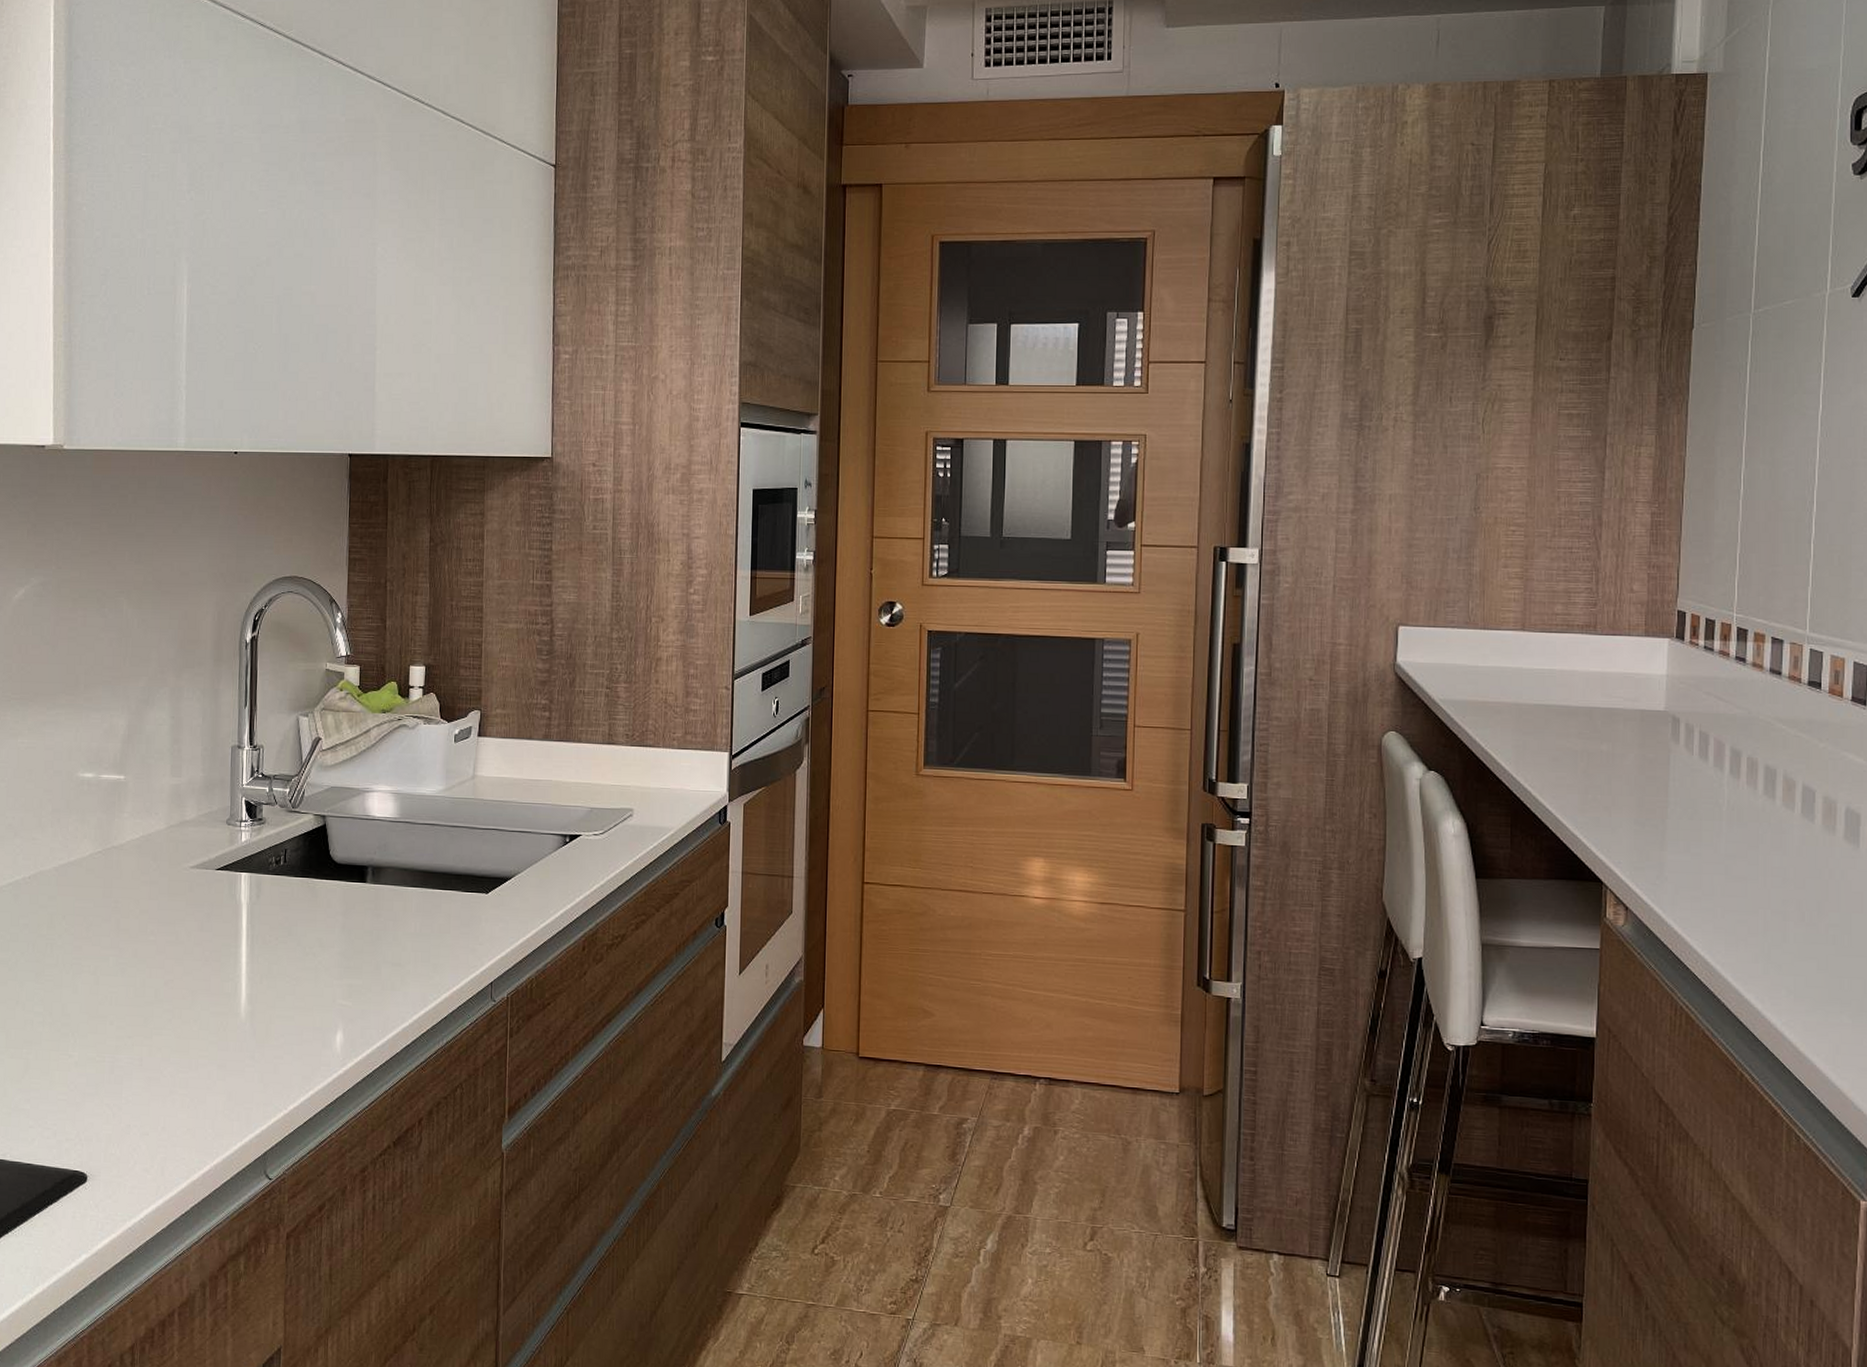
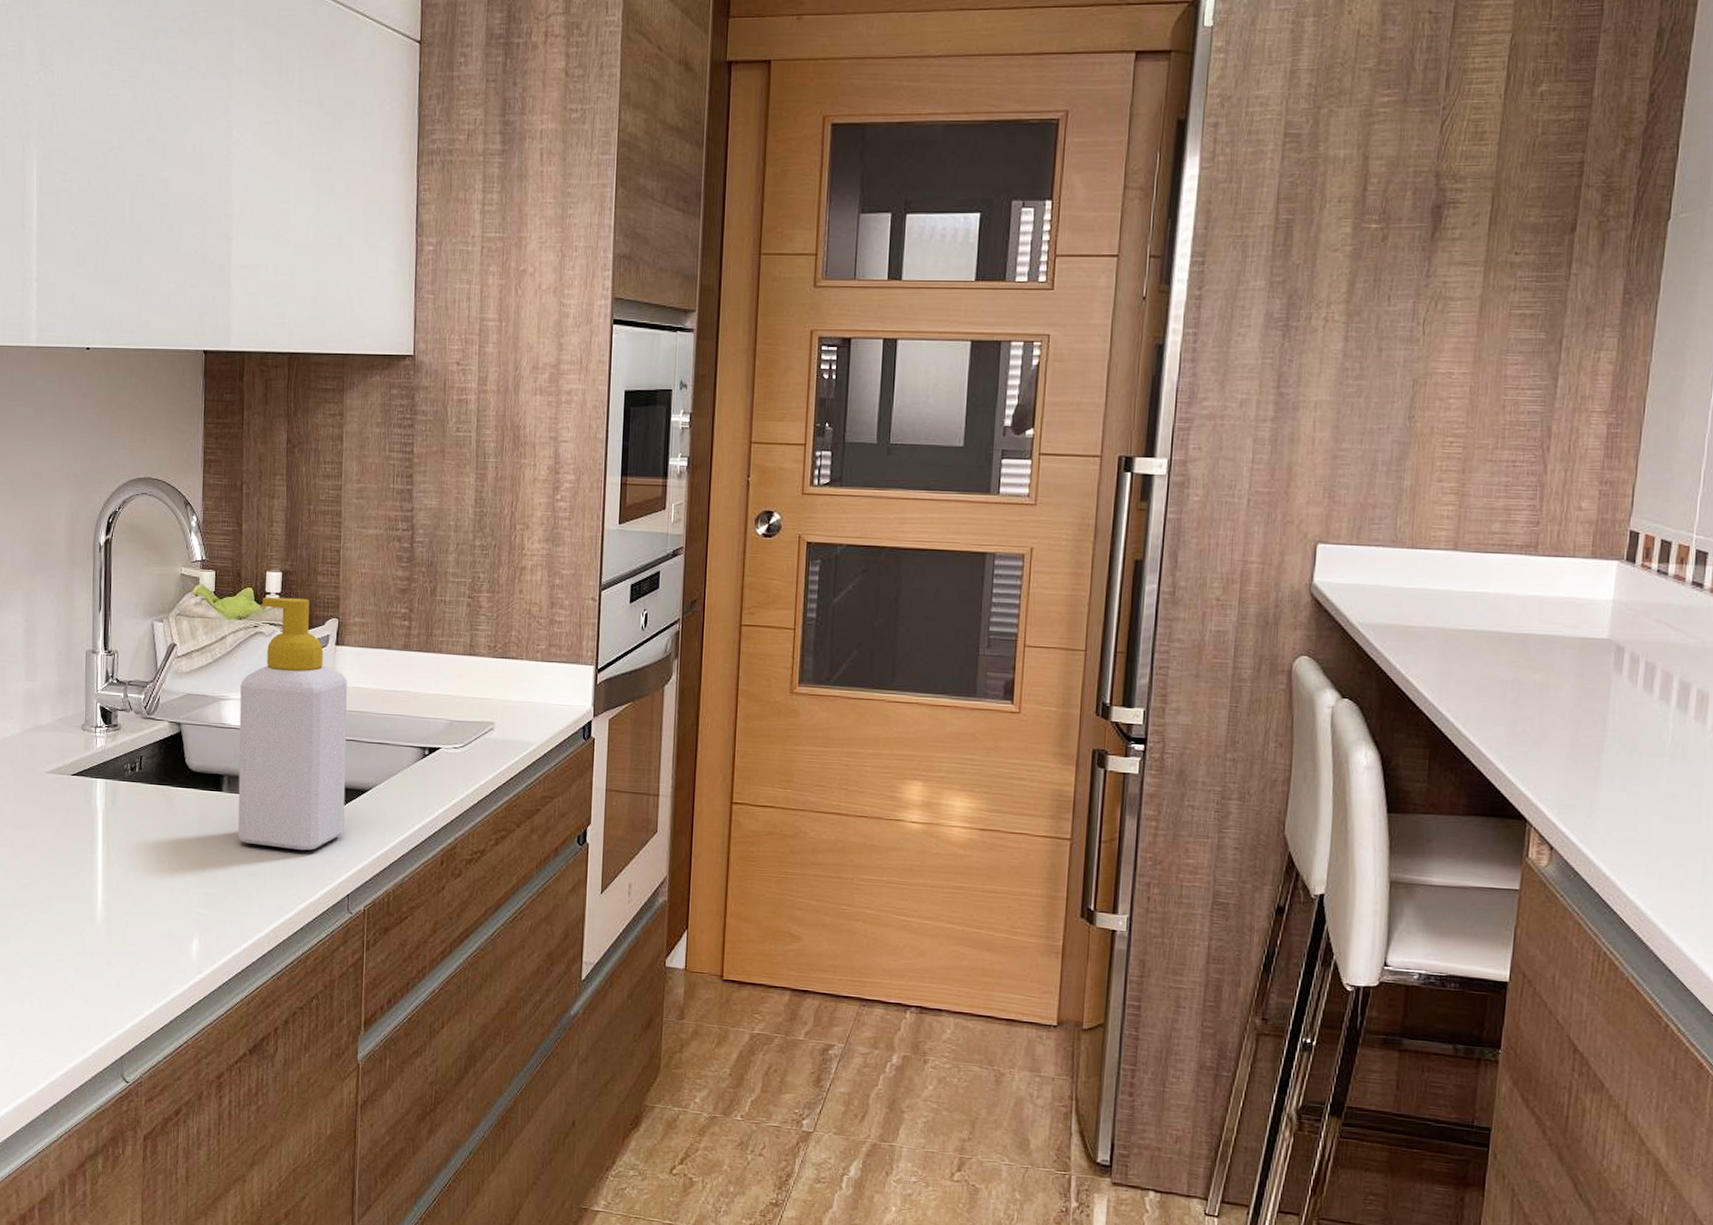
soap bottle: none [382,691,490,939] -> present [238,597,348,850]

